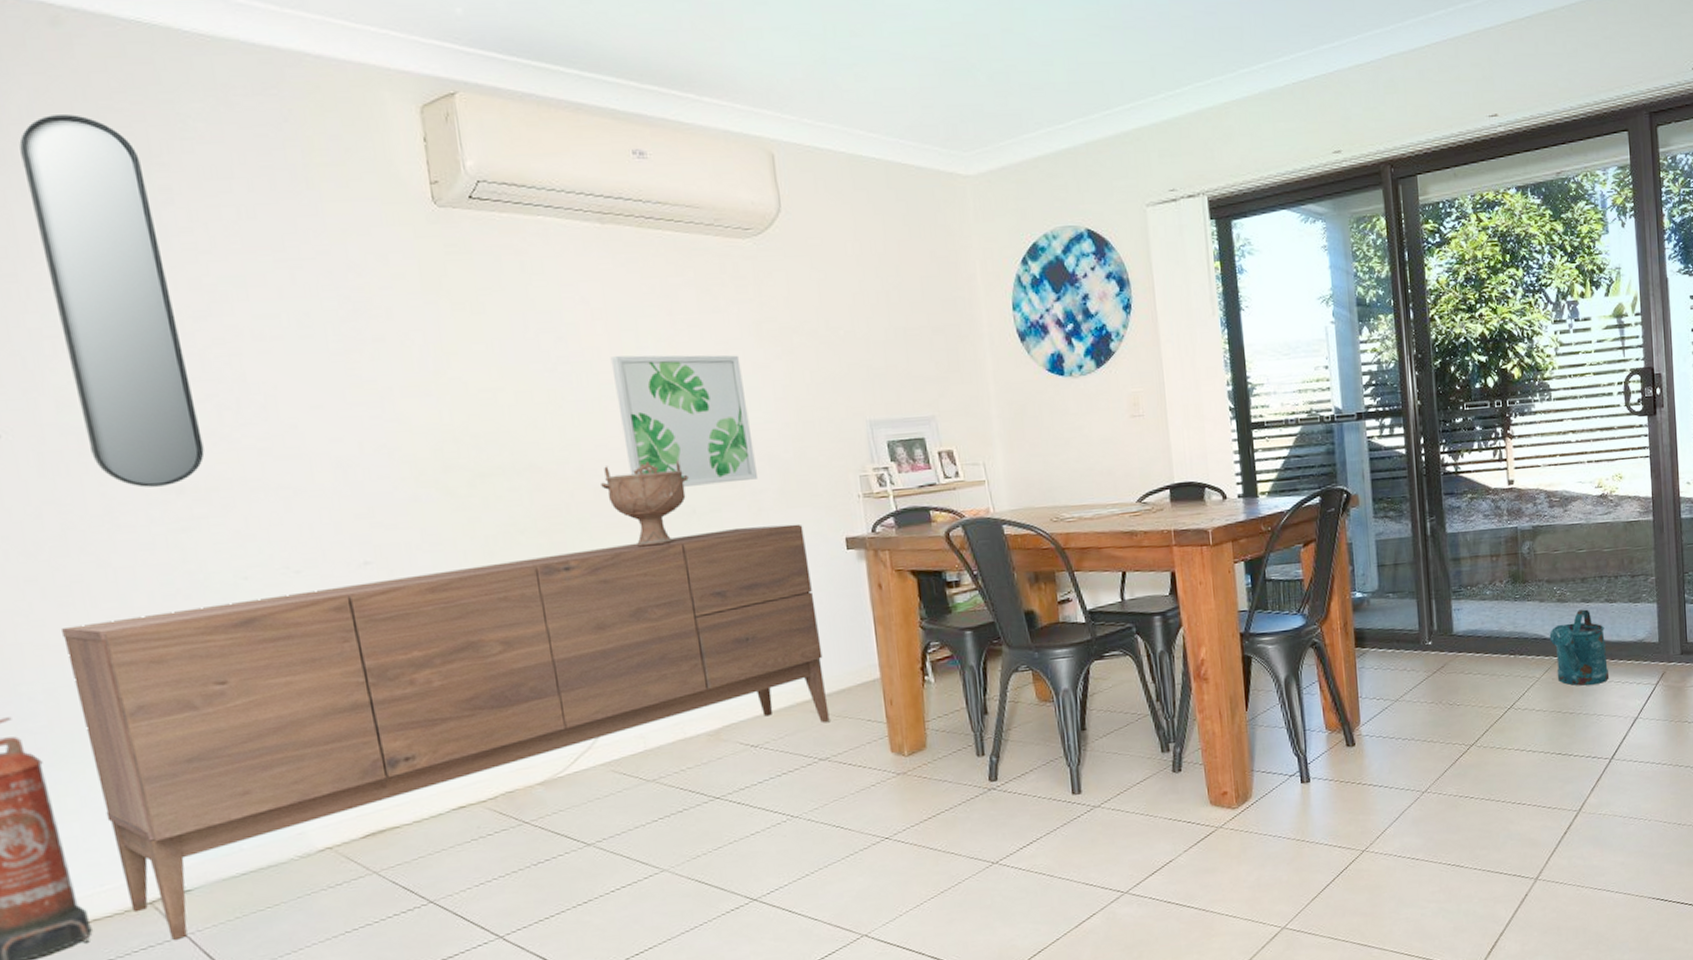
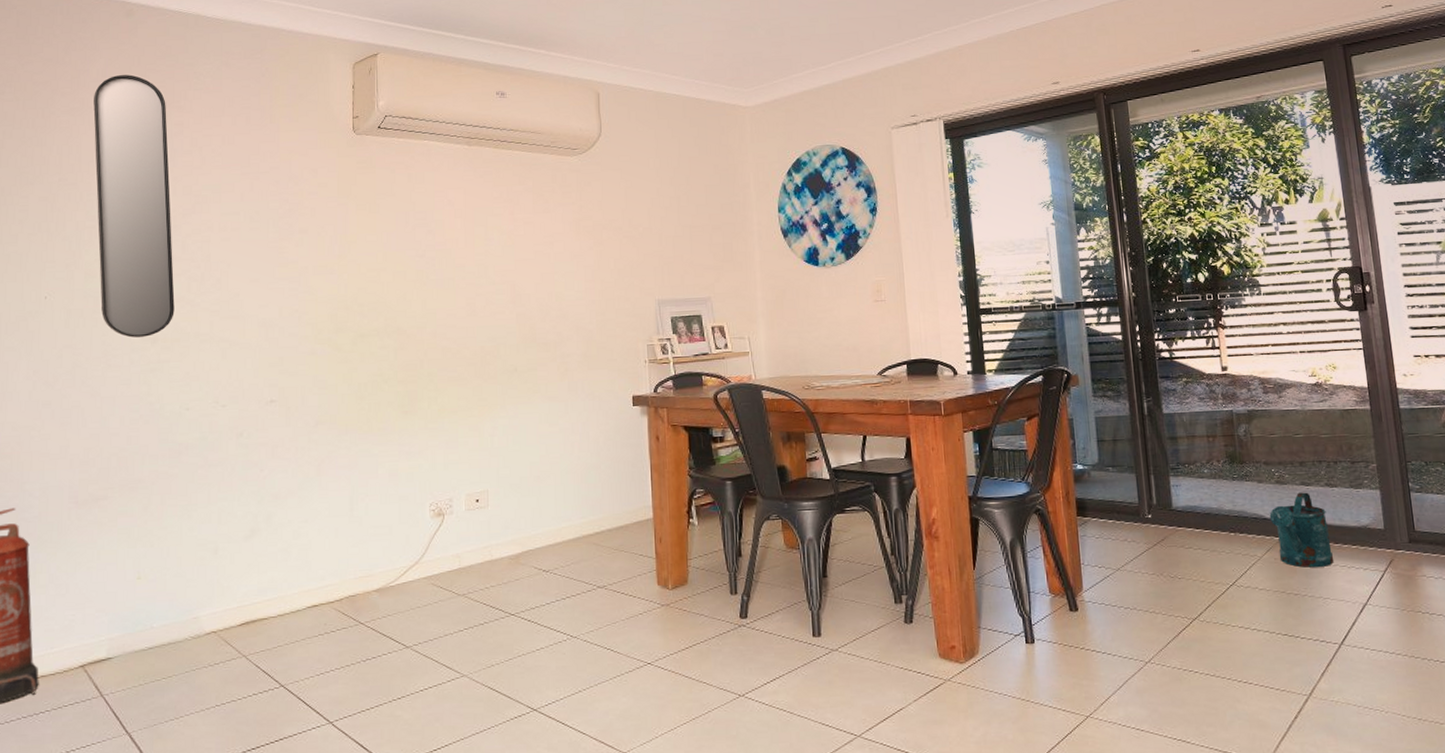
sideboard: present [62,524,830,940] -> none [60,383,609,699]
decorative bowl: present [601,459,689,547] -> none [448,327,514,397]
wall art: present [610,355,757,487] -> none [465,245,567,349]

